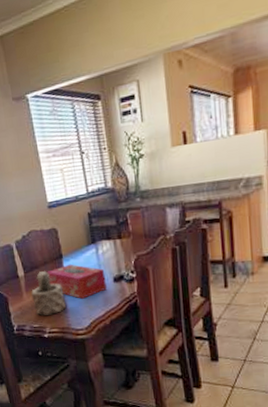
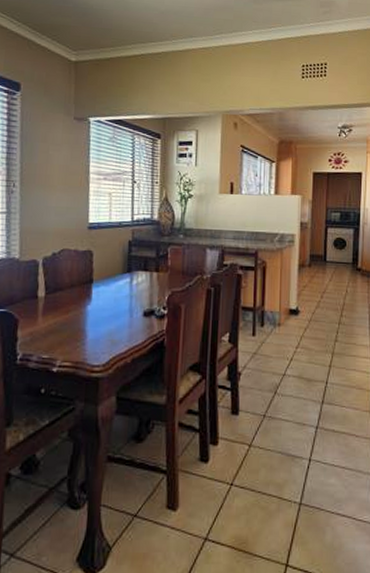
succulent plant: present [31,271,66,316] -> none [48,295,86,345]
tissue box: present [46,264,107,299] -> none [71,290,136,331]

